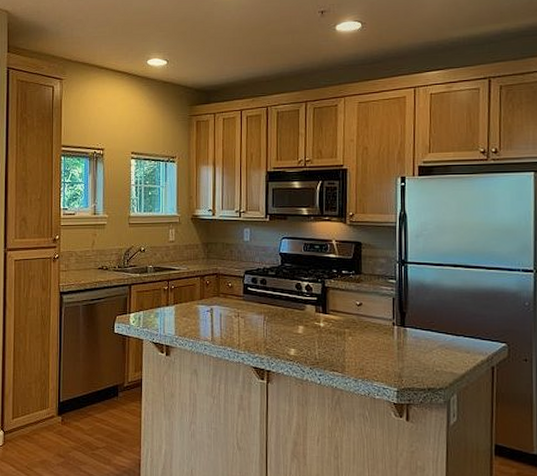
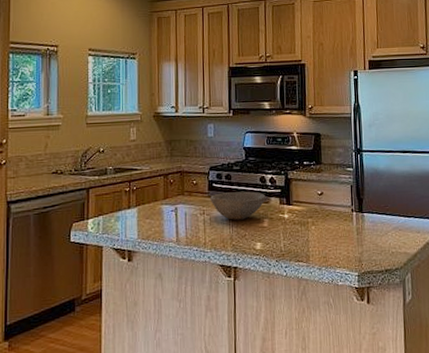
bowl: none [245,297,302,325] -> present [210,191,266,220]

